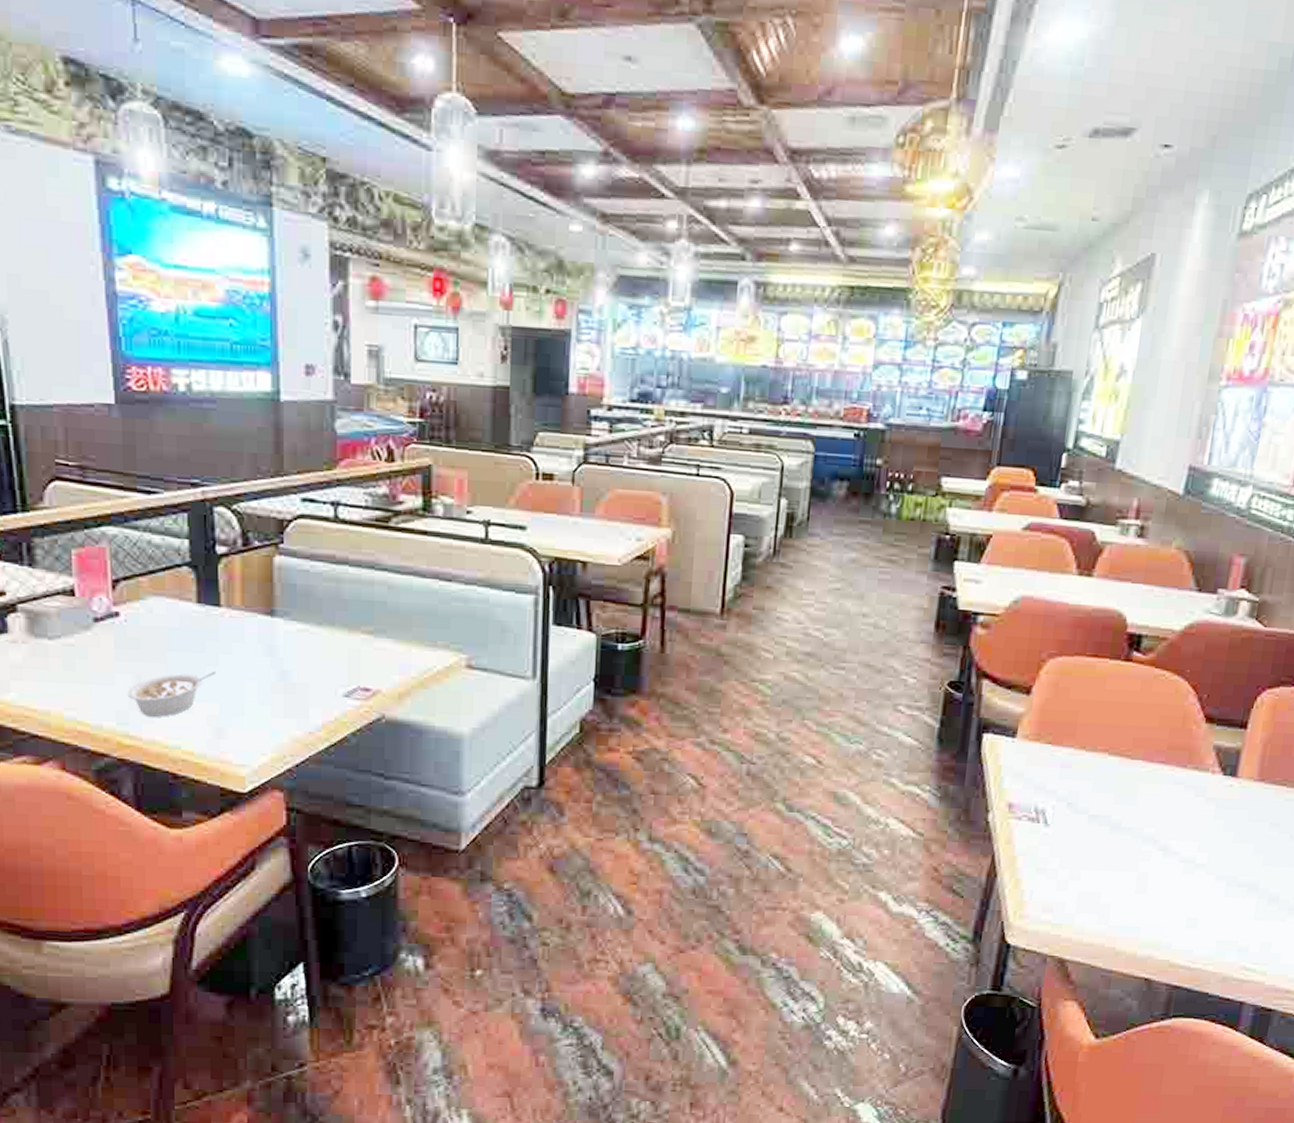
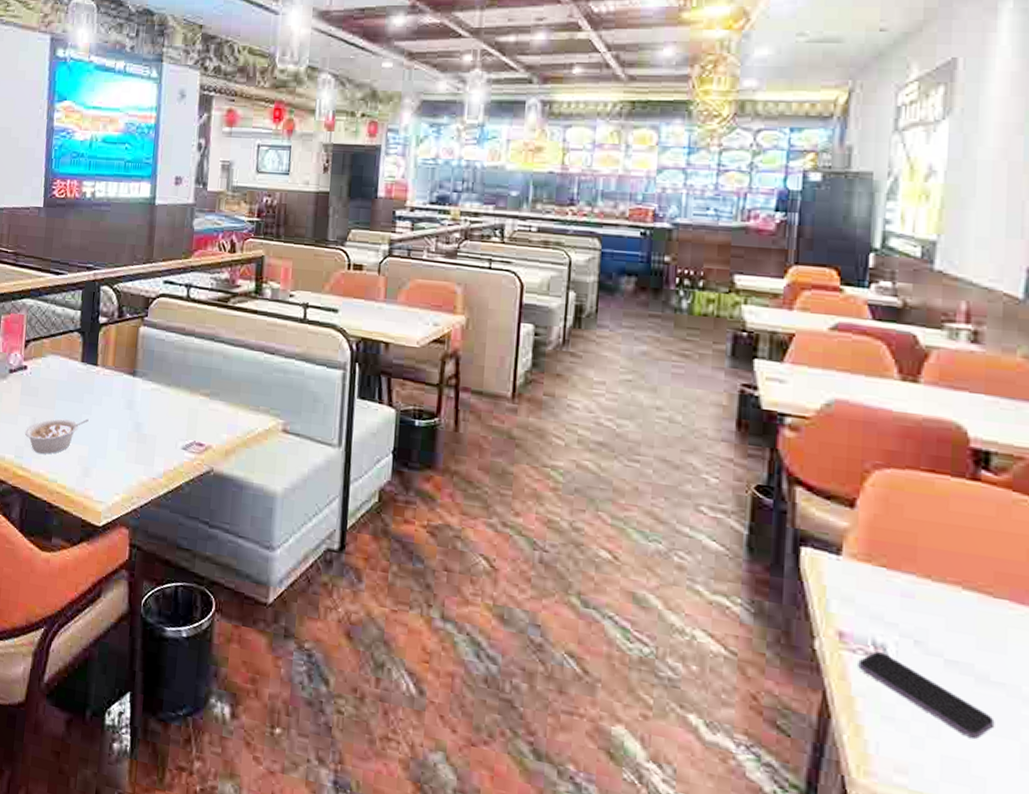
smartphone: none [1022,816,1121,875] -> present [858,651,995,739]

